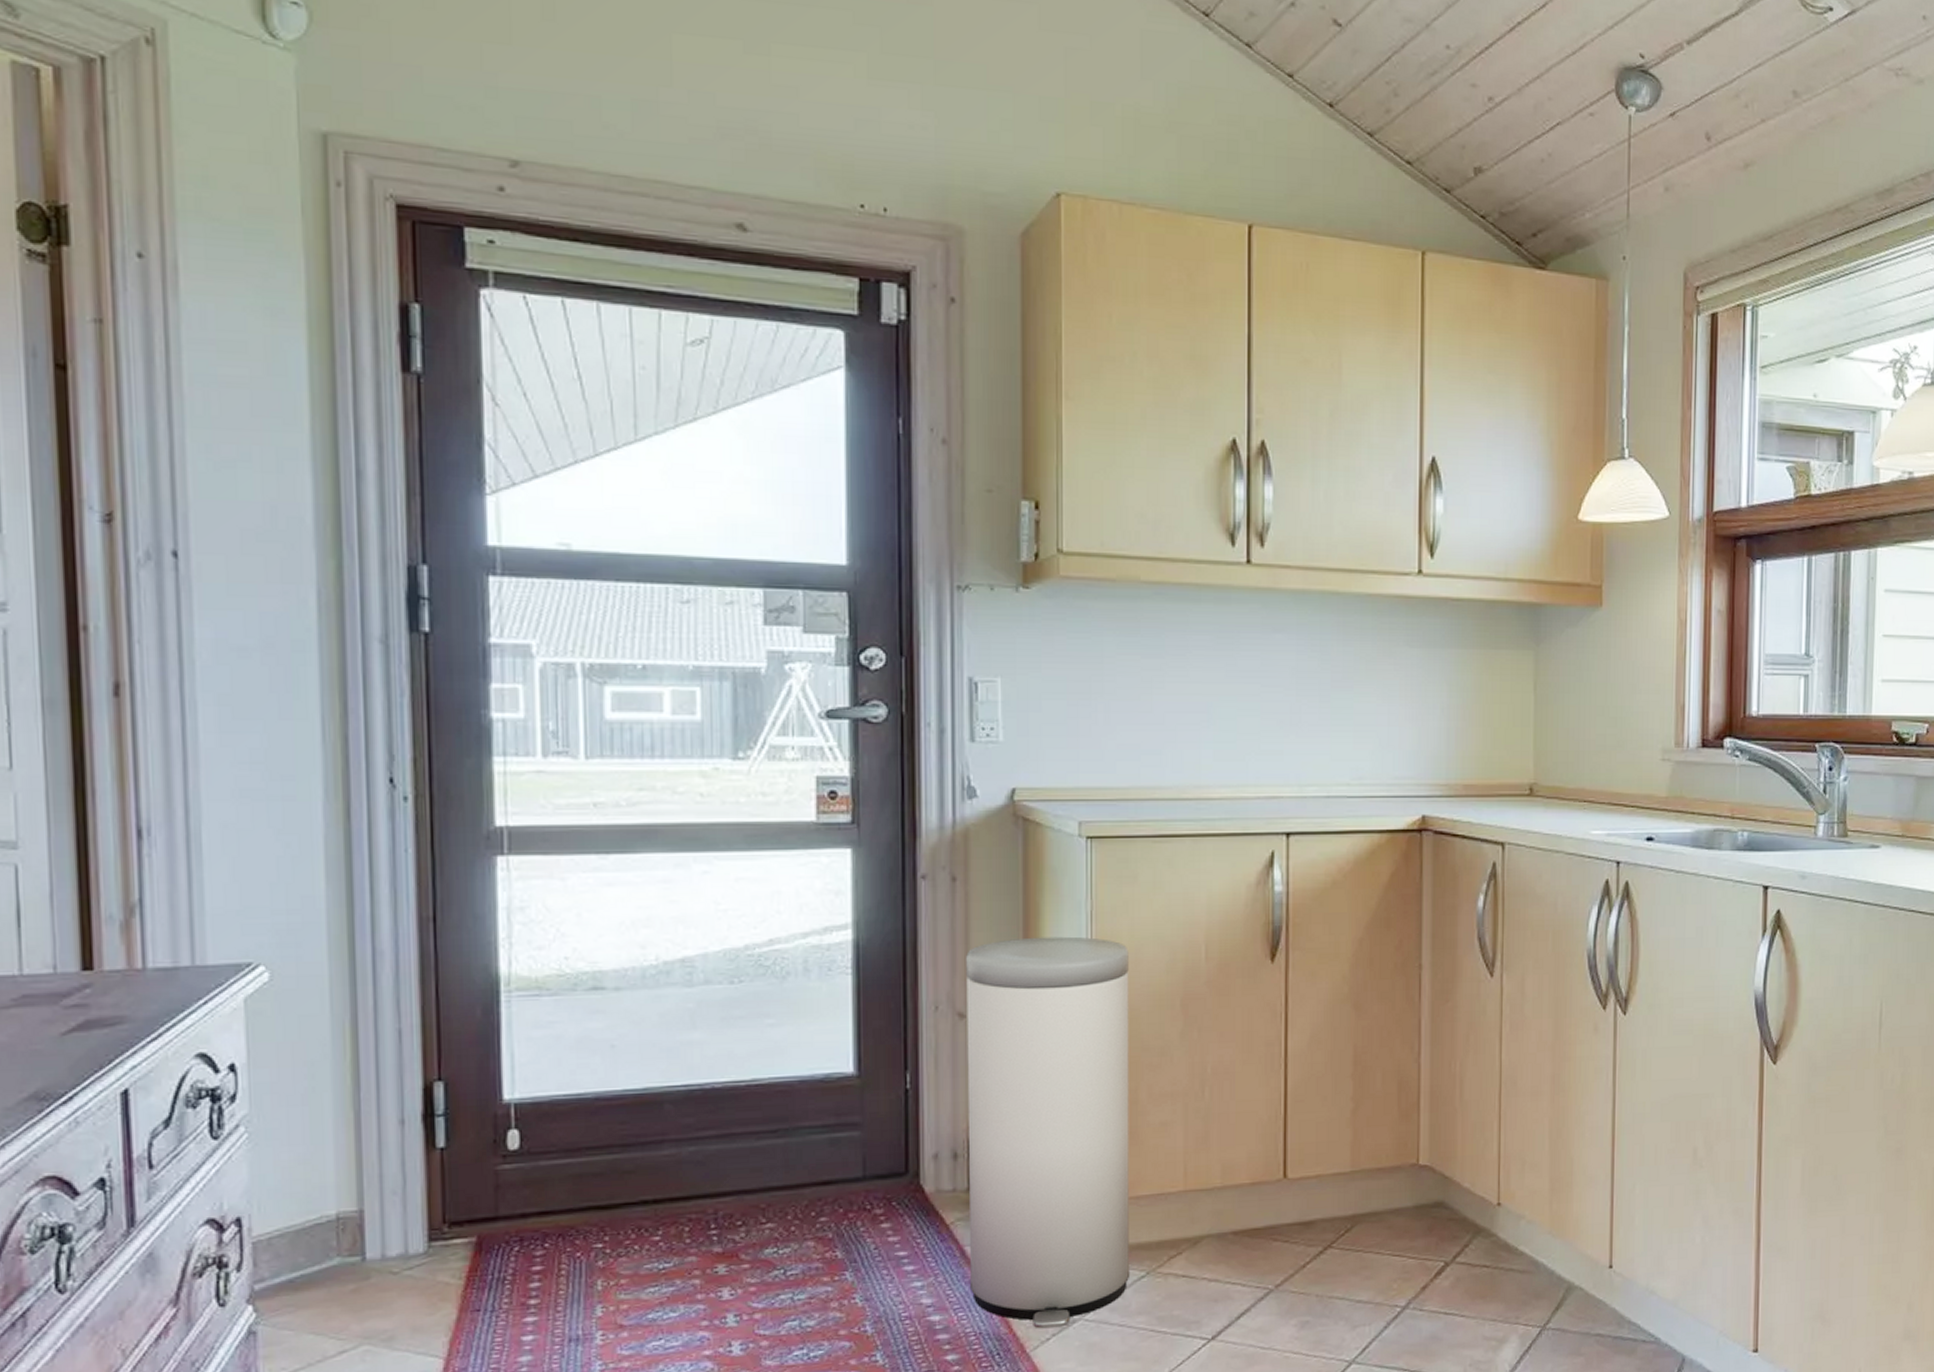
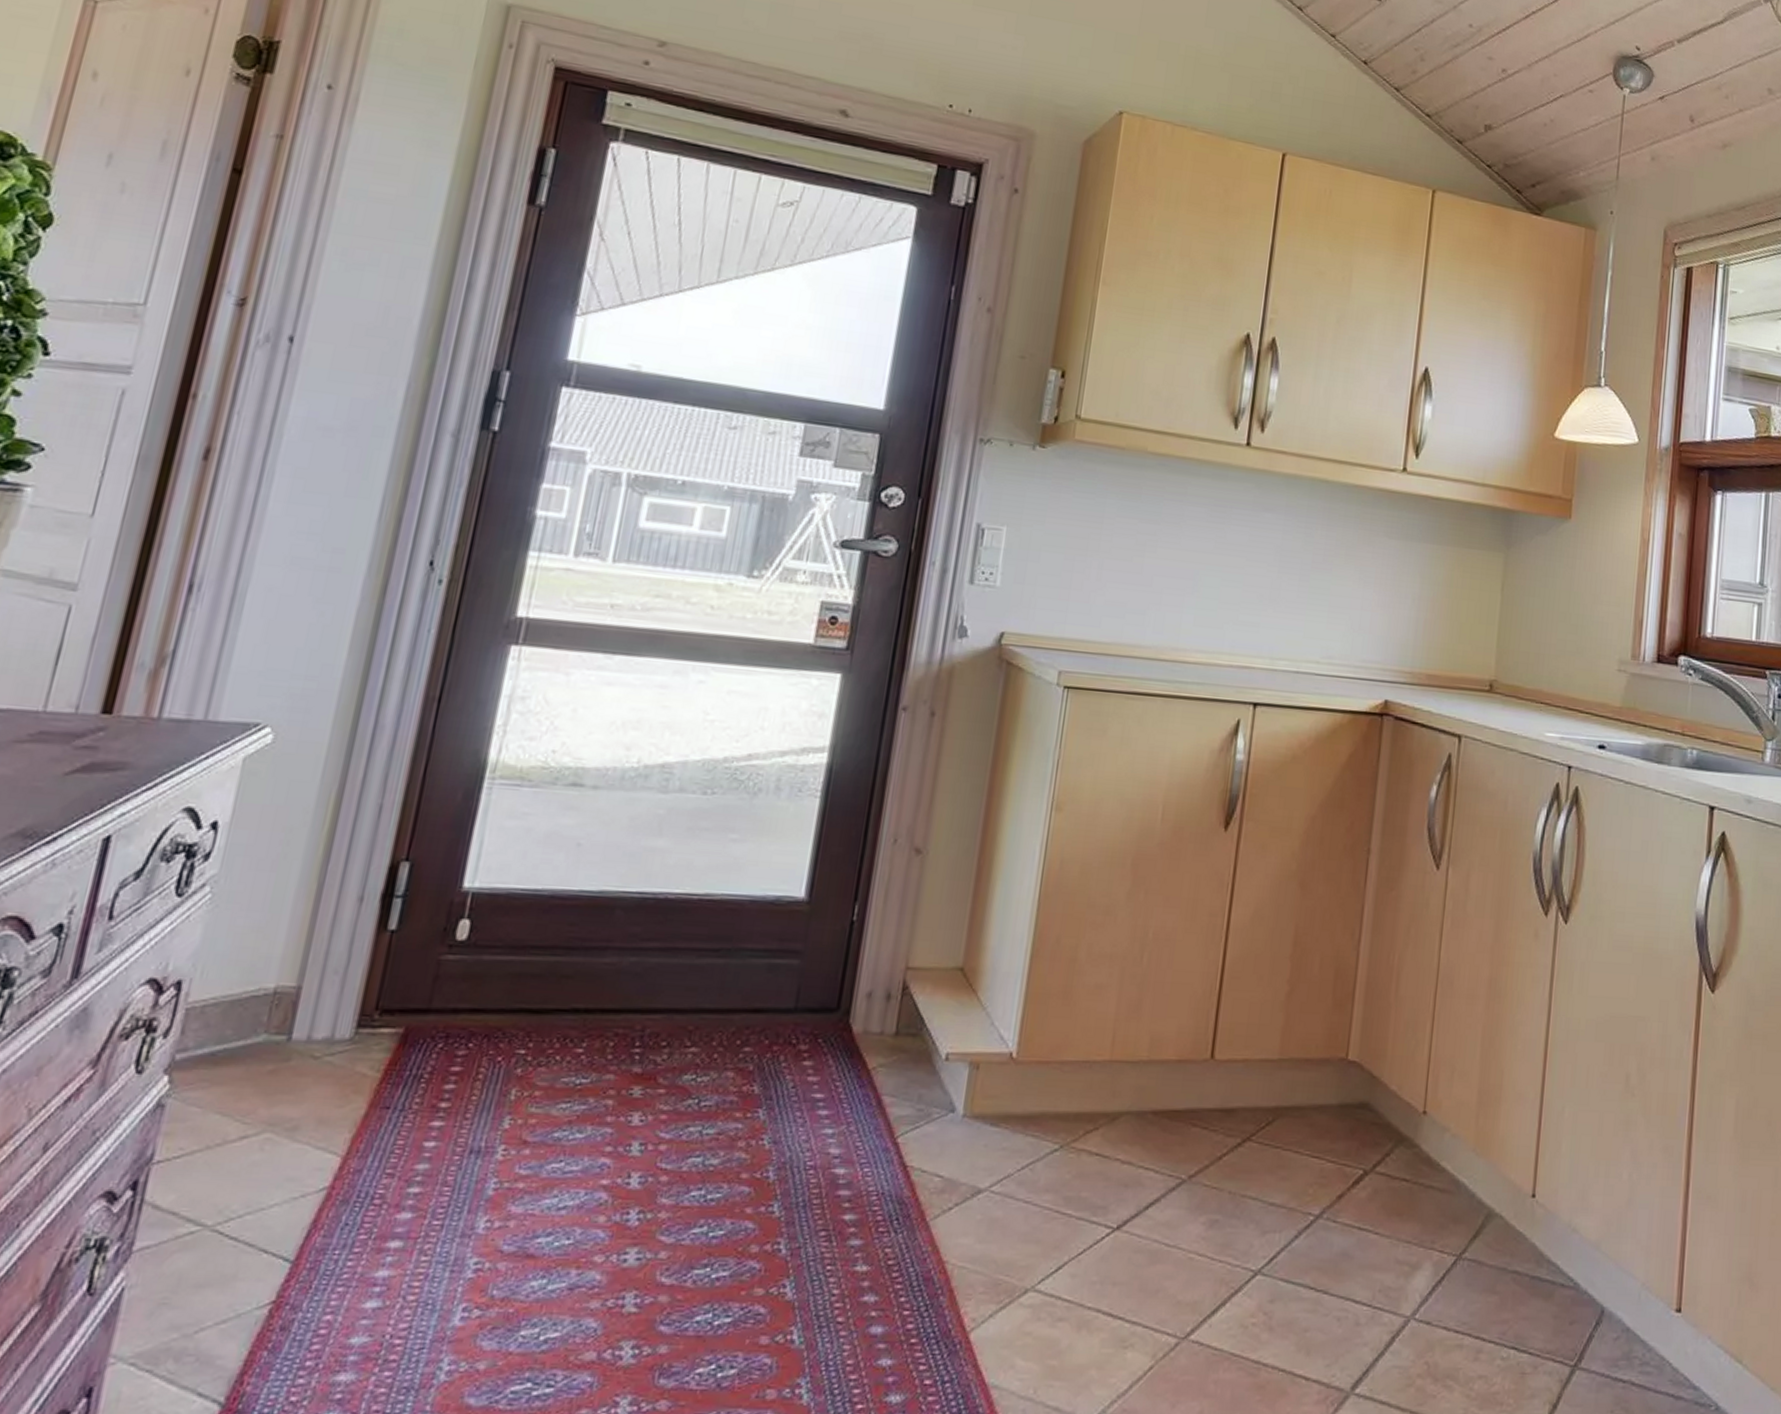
pedal bin: present [966,936,1131,1329] -> none [880,779,1089,1197]

